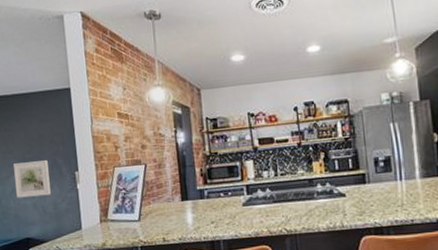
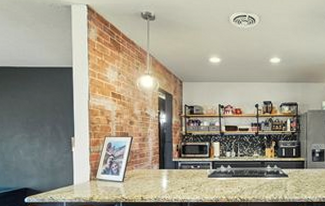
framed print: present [14,160,51,198] -> none [17,125,49,154]

